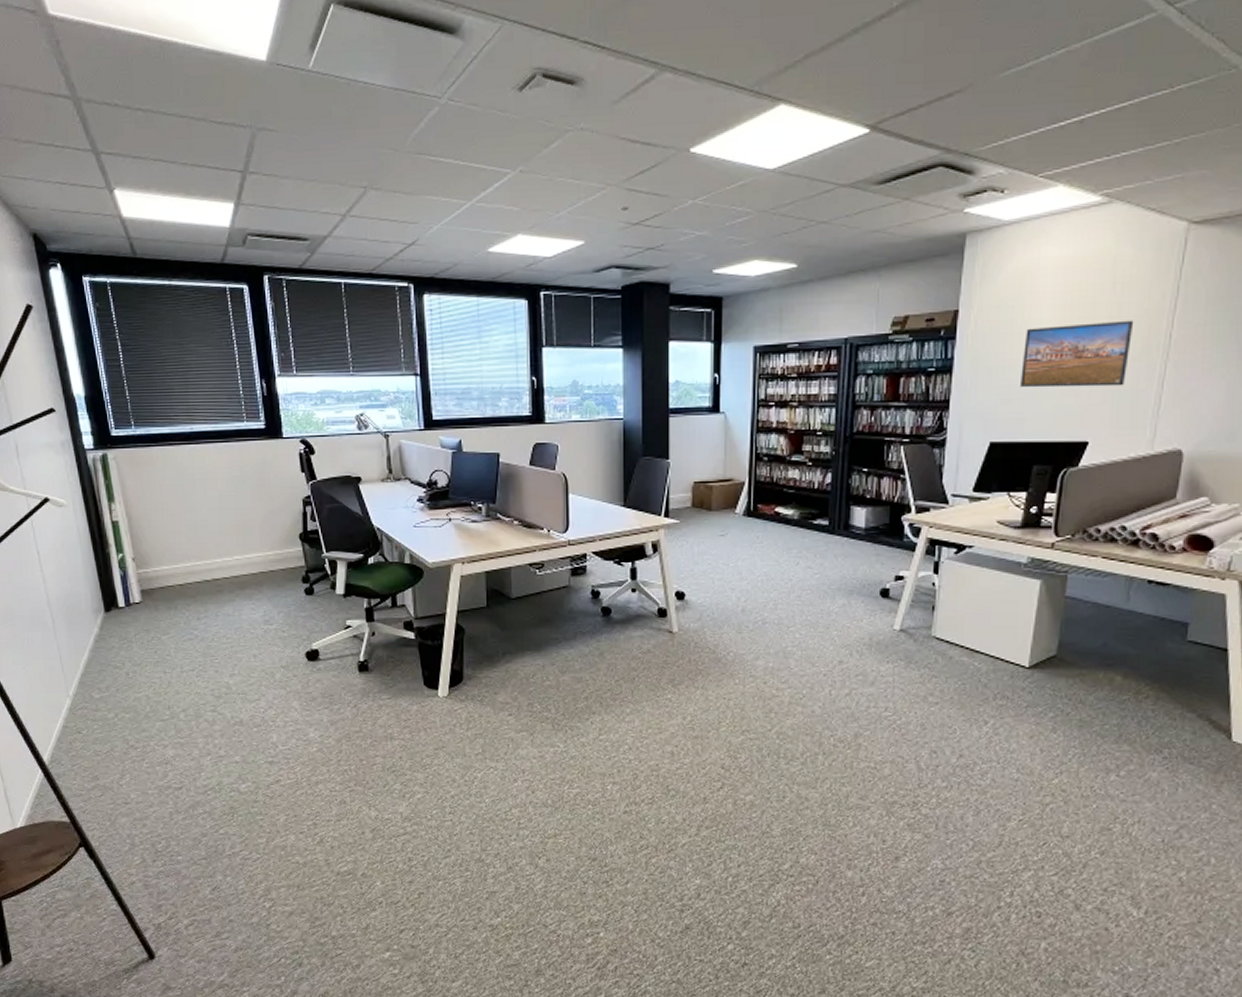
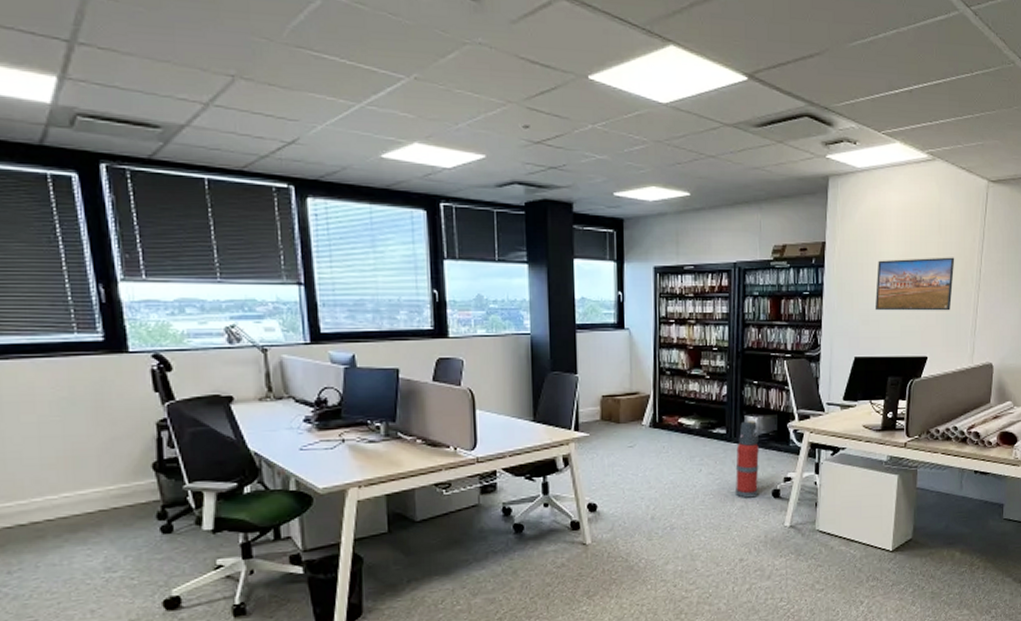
fire extinguisher: none [836,512,867,596] -> present [734,421,759,498]

